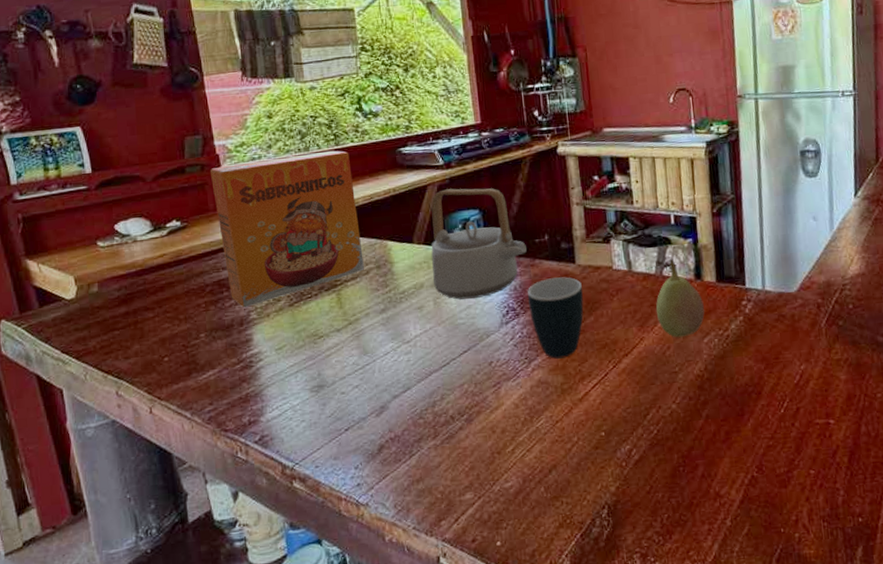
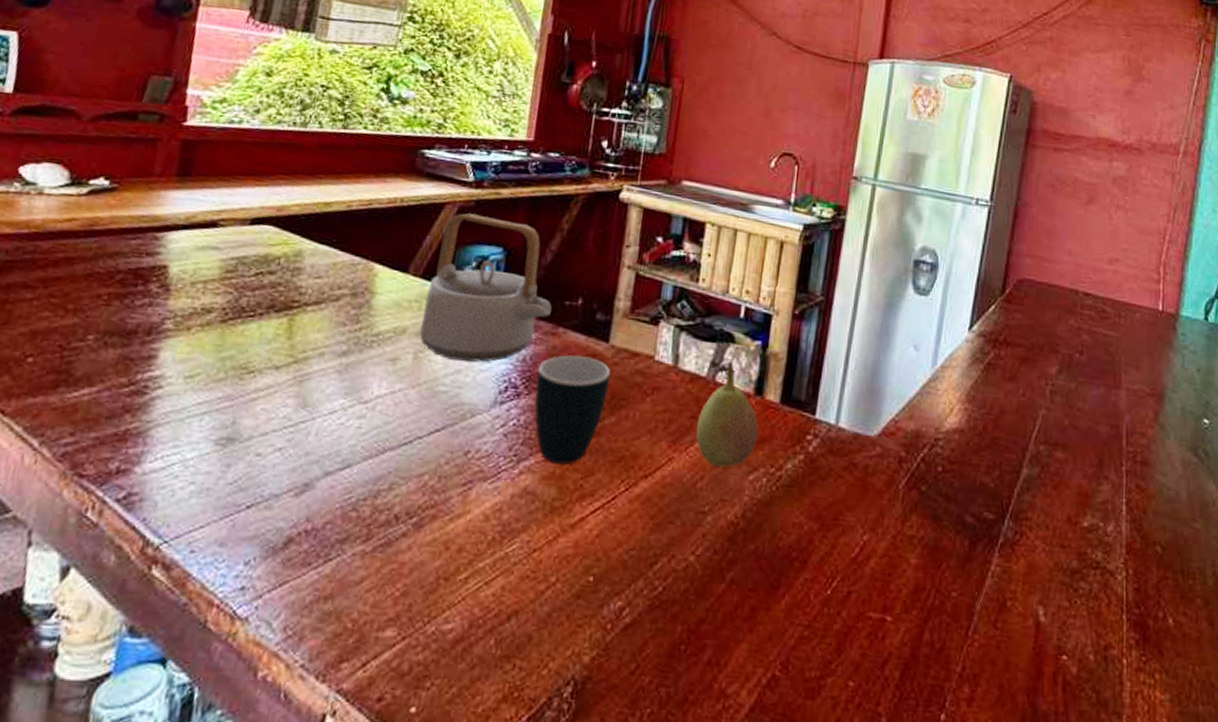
cereal box: present [211,150,364,308] -> none [146,122,357,312]

